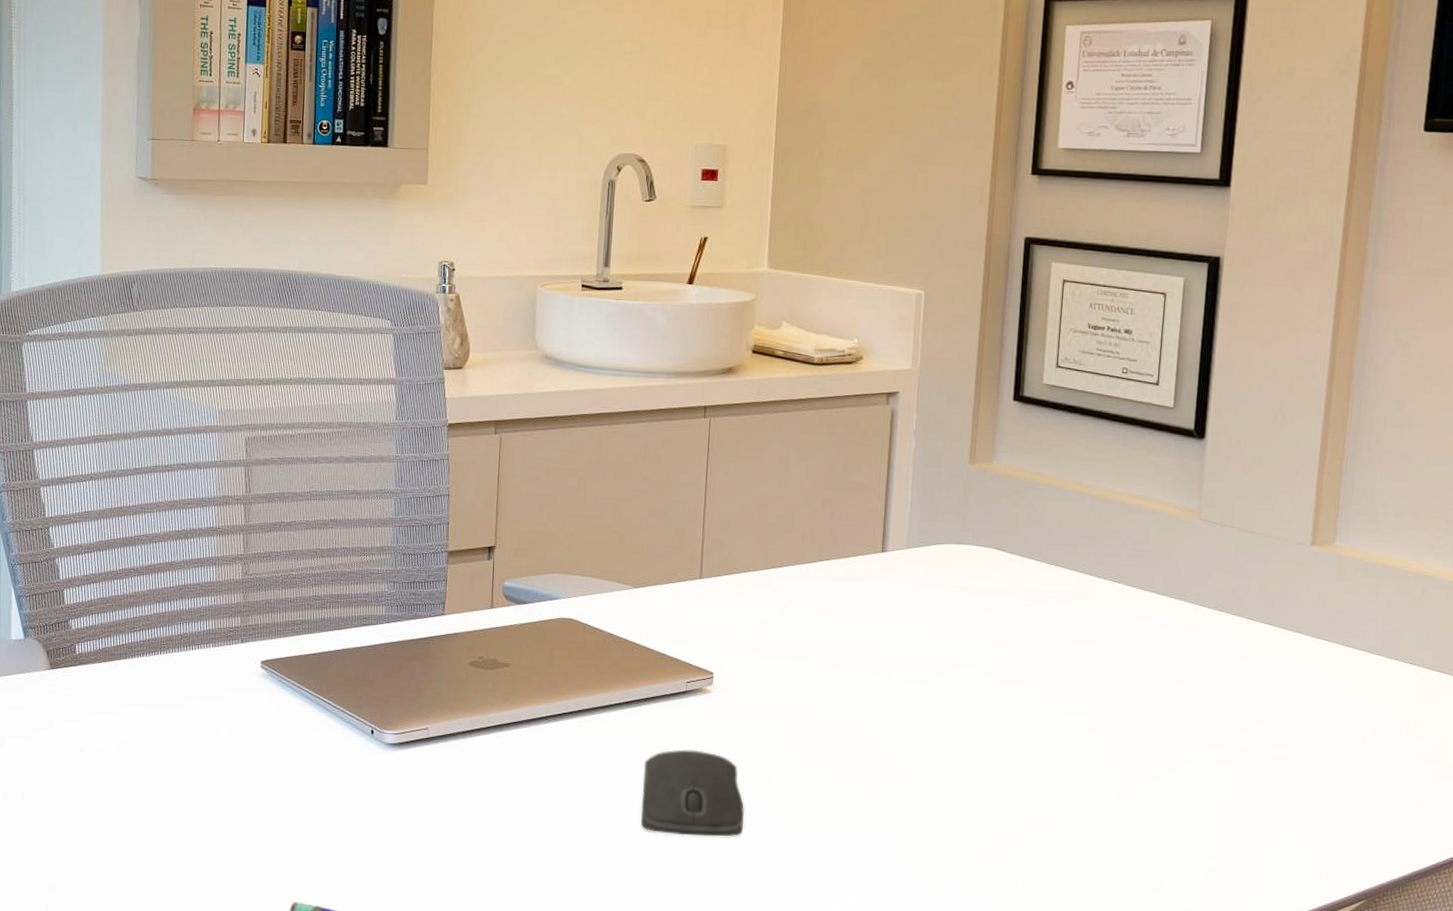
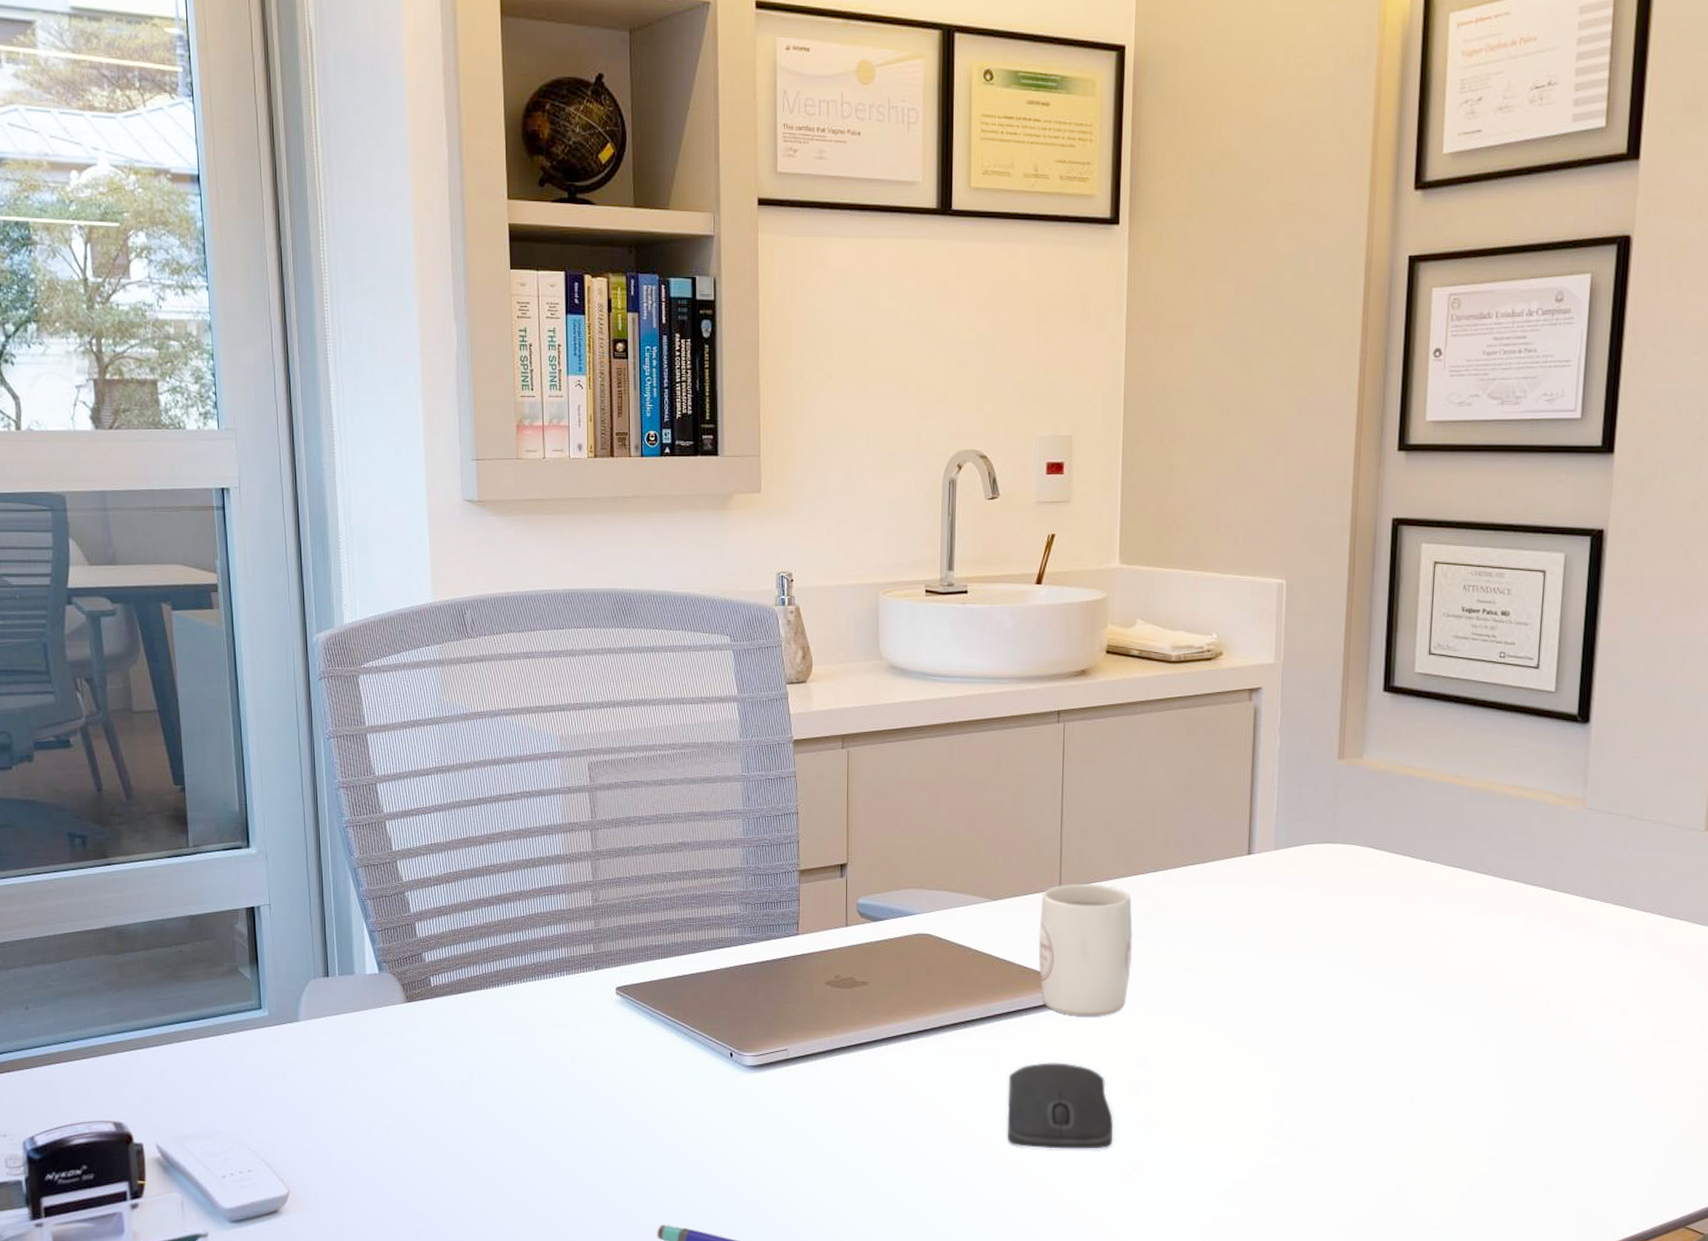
mug: none [677,575,769,705] -> present [1038,884,1133,1017]

